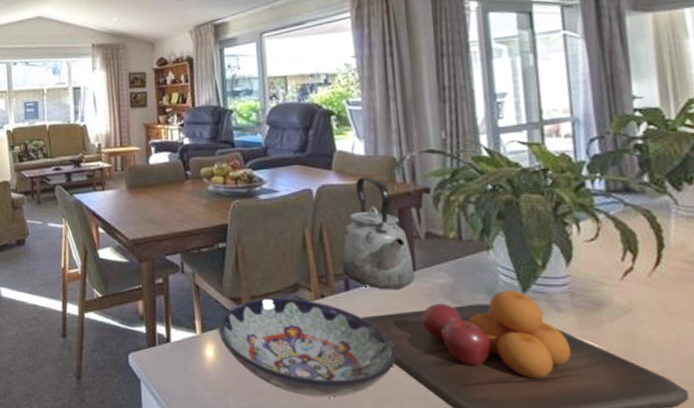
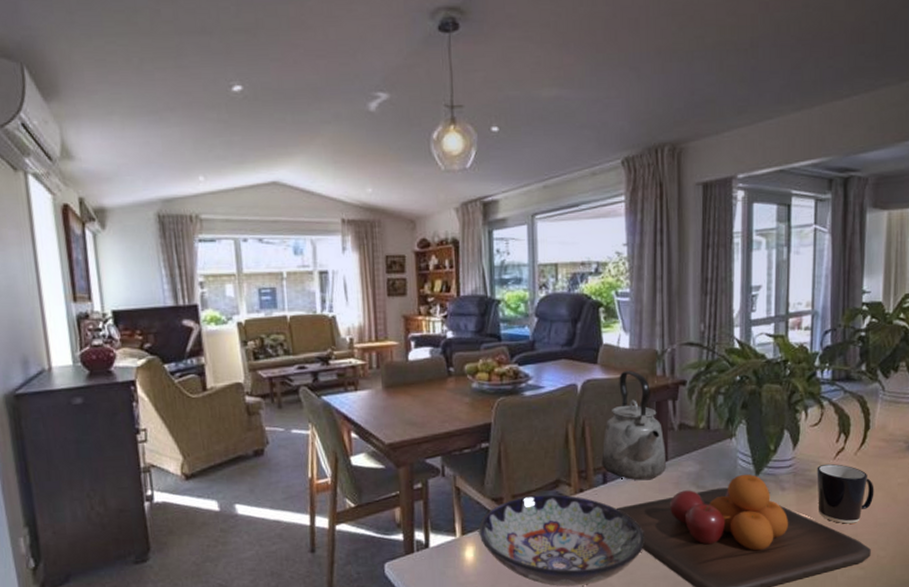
mug: none [600,286,683,357] -> present [817,464,874,524]

